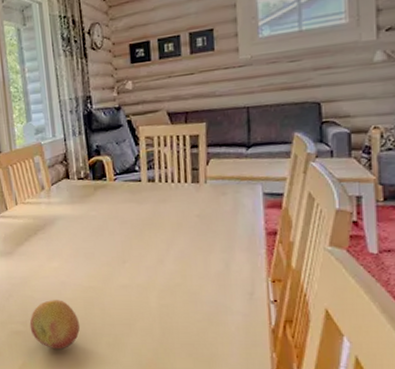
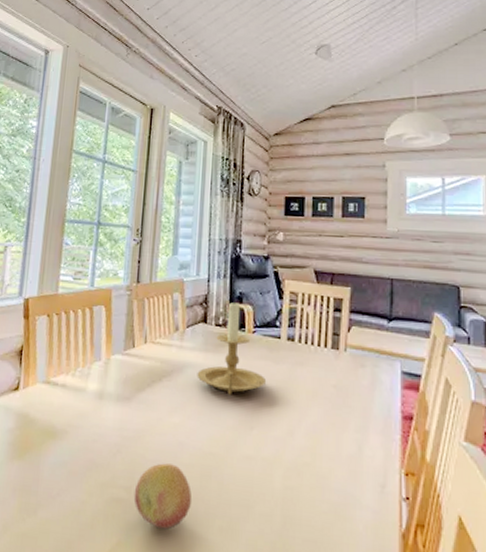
candle holder: none [67,153,132,238] -> present [197,300,266,395]

